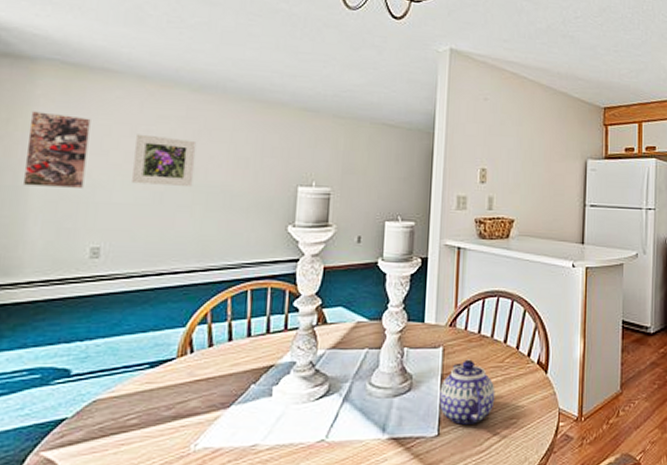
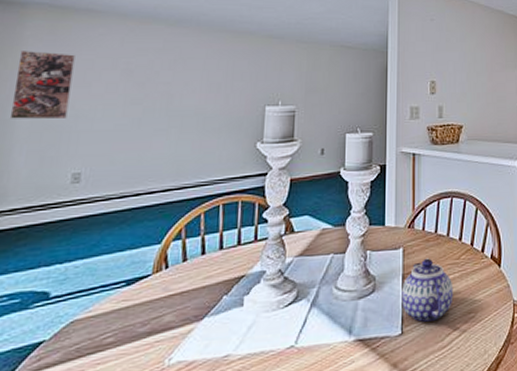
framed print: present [130,134,197,188] -> none [111,66,173,112]

